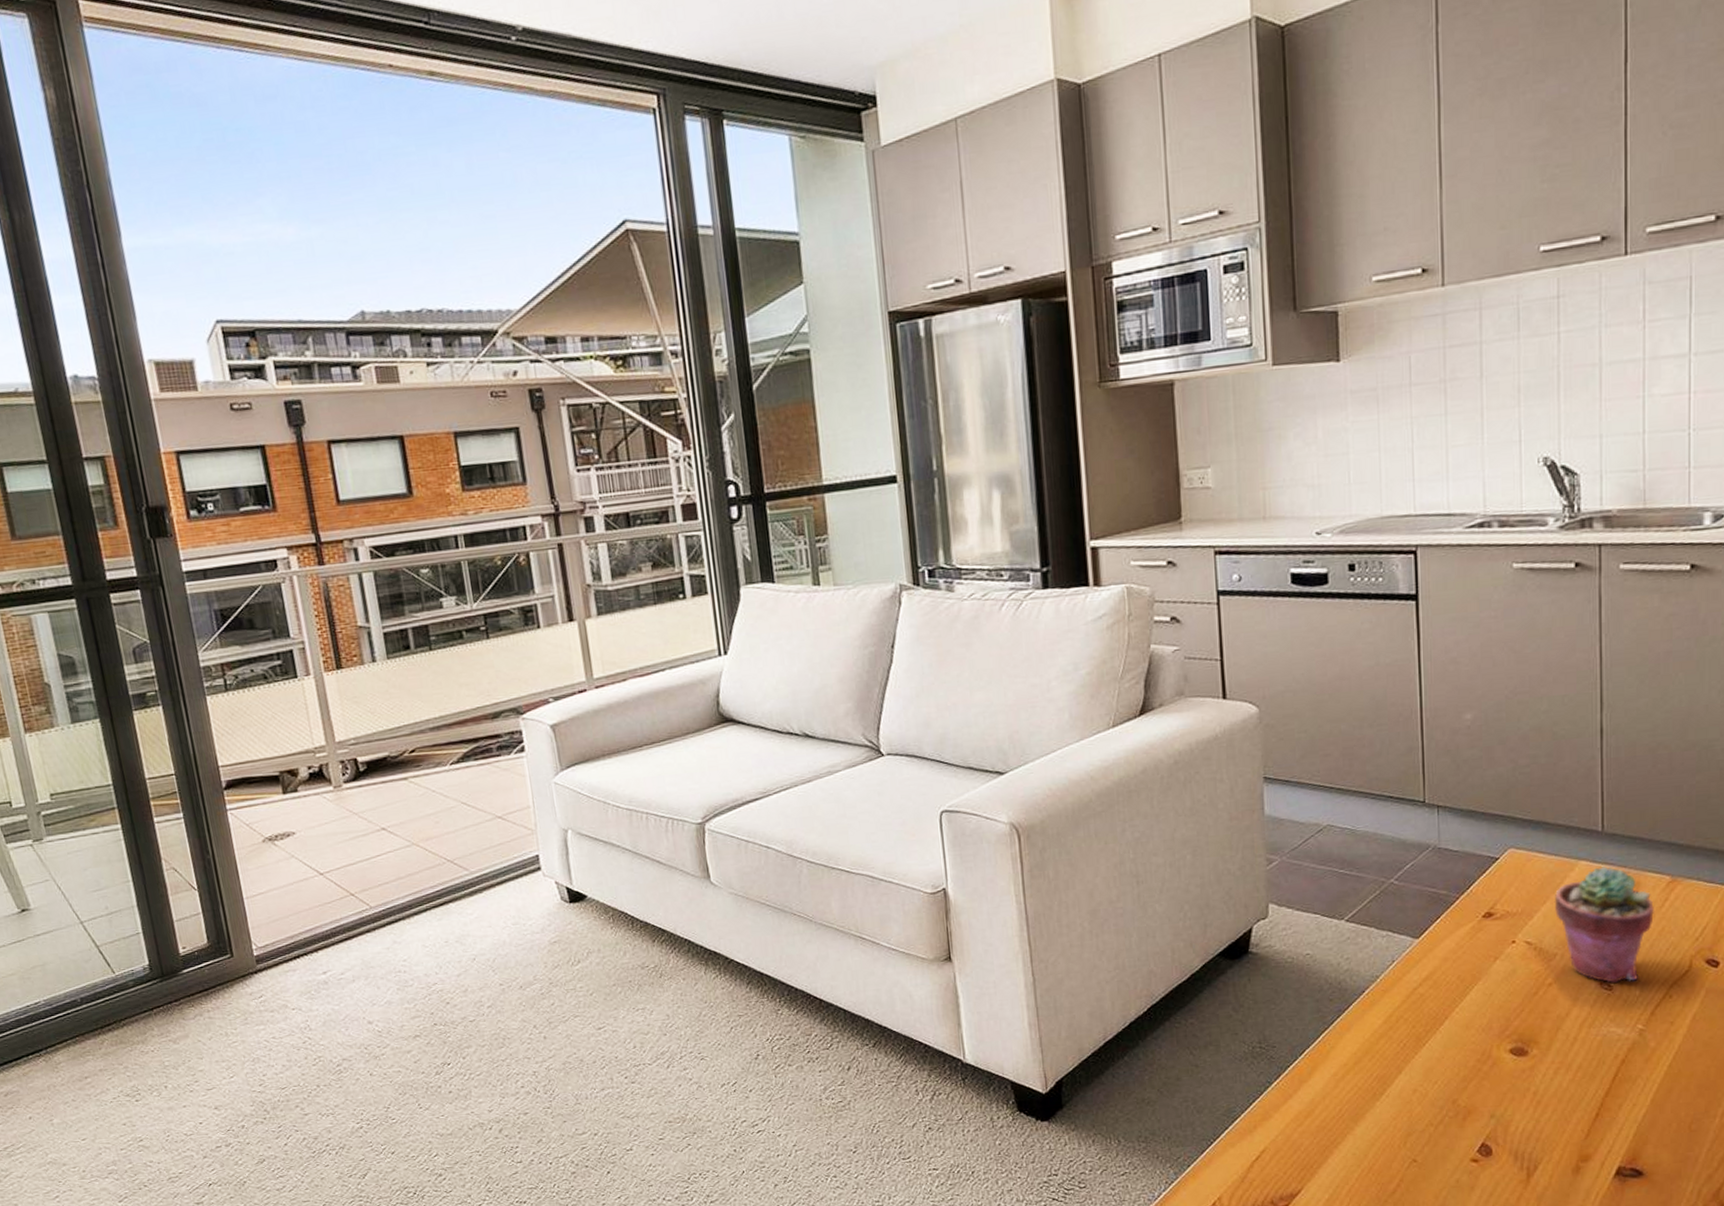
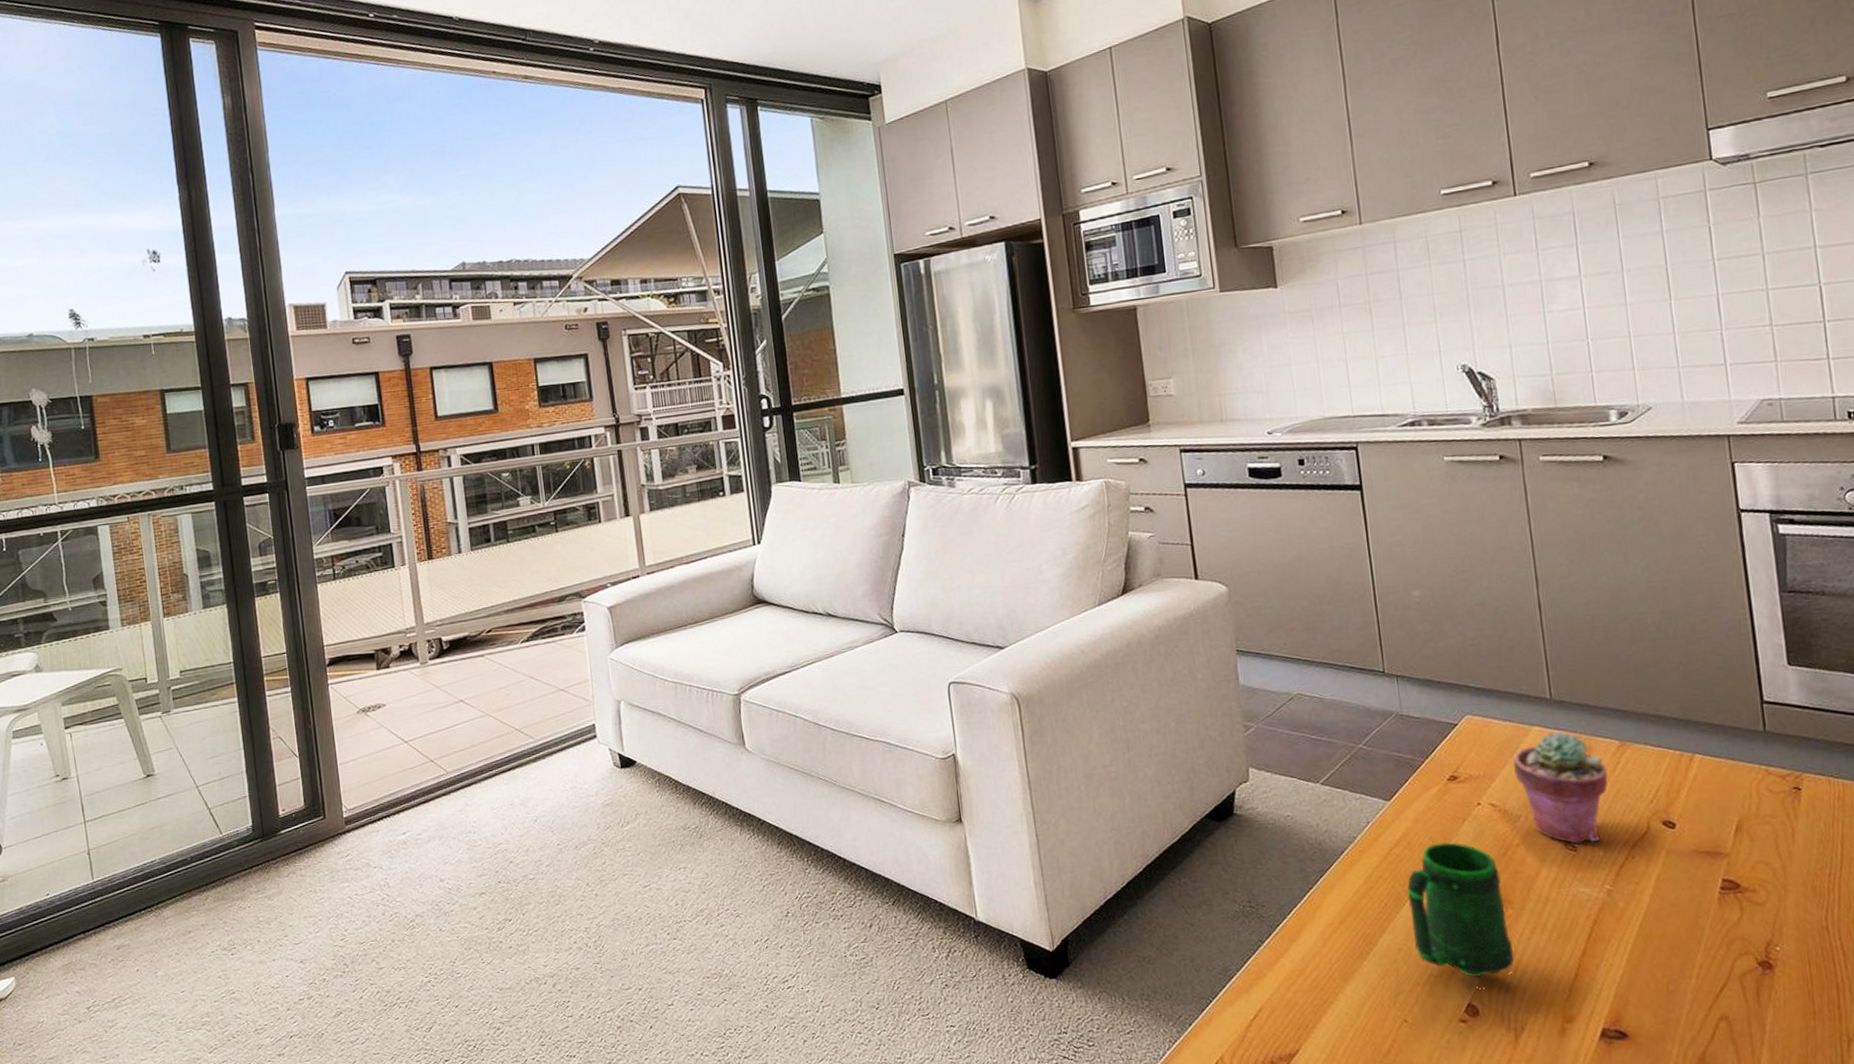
mug: none [1428,981,1535,1117] -> present [1406,842,1515,977]

